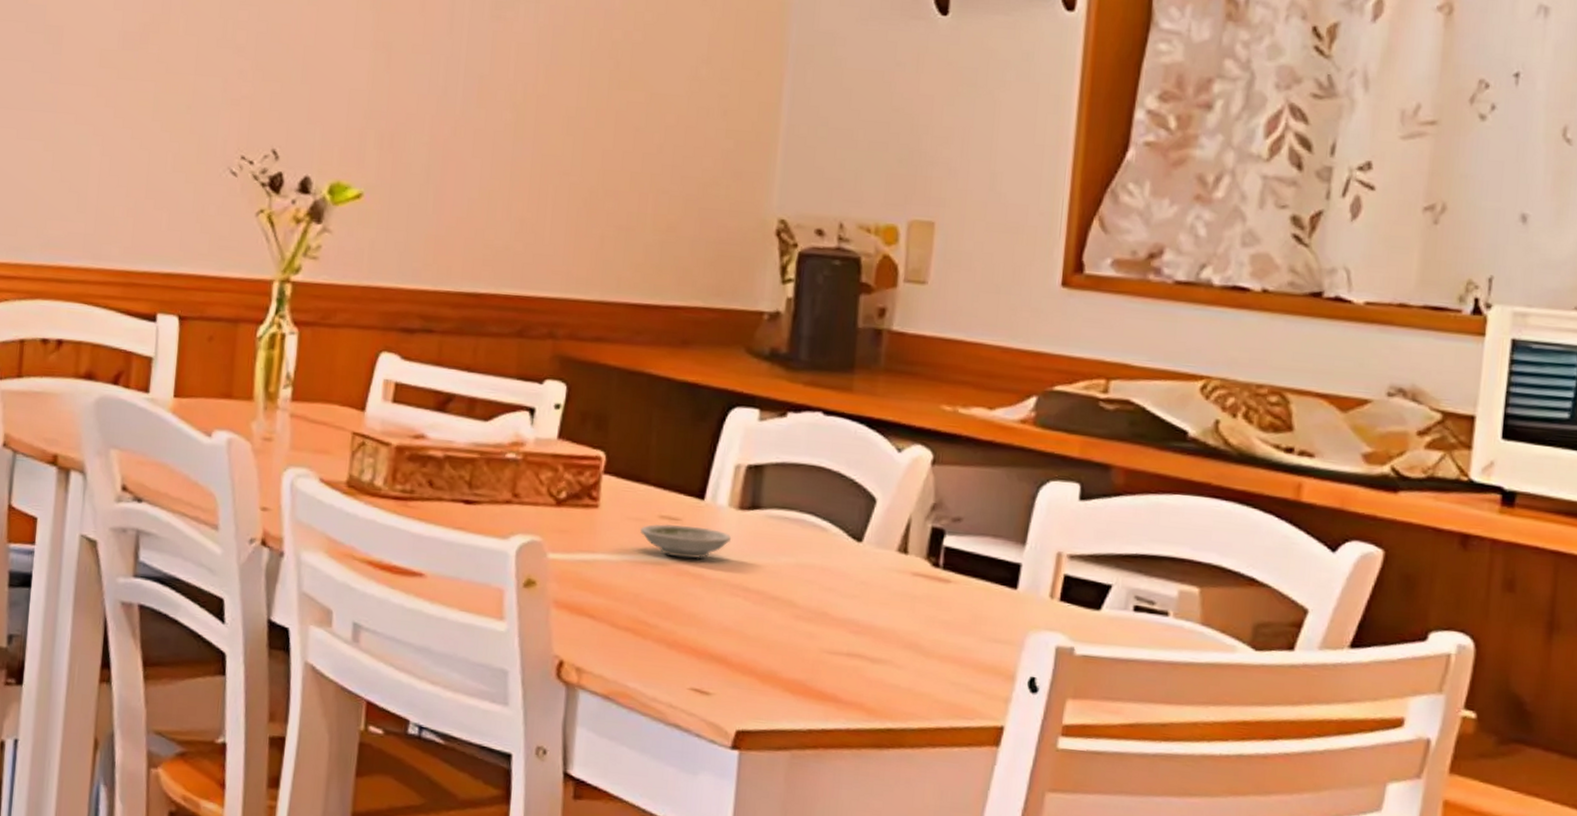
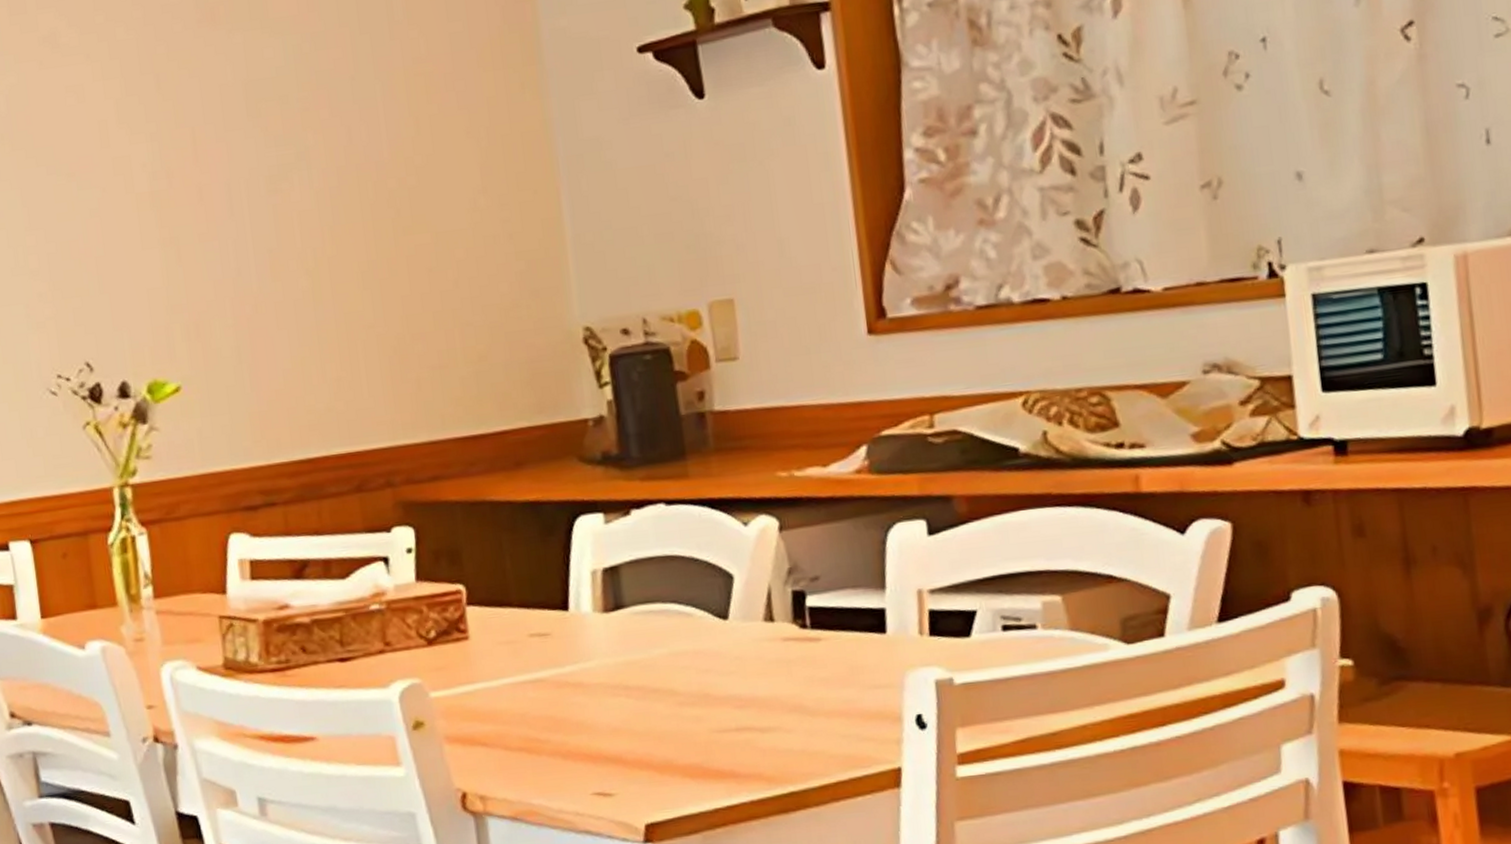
saucer: present [641,523,732,559] -> none [513,636,603,671]

